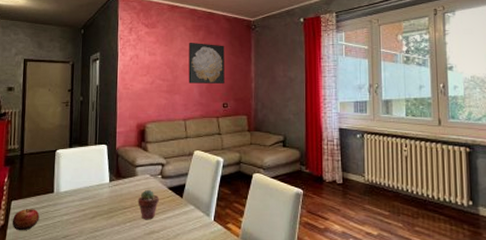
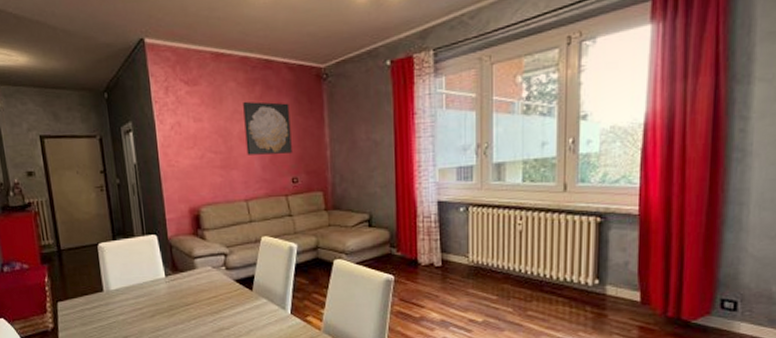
apple: present [12,209,40,231] -> none [61,310,92,334]
potted succulent: present [137,189,159,220] -> none [200,283,225,317]

